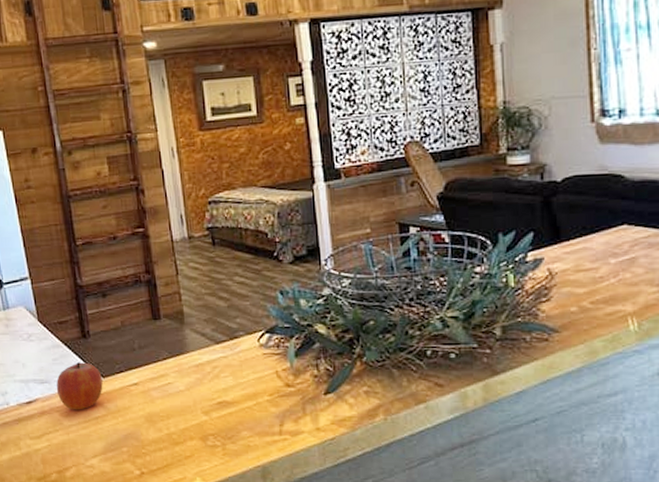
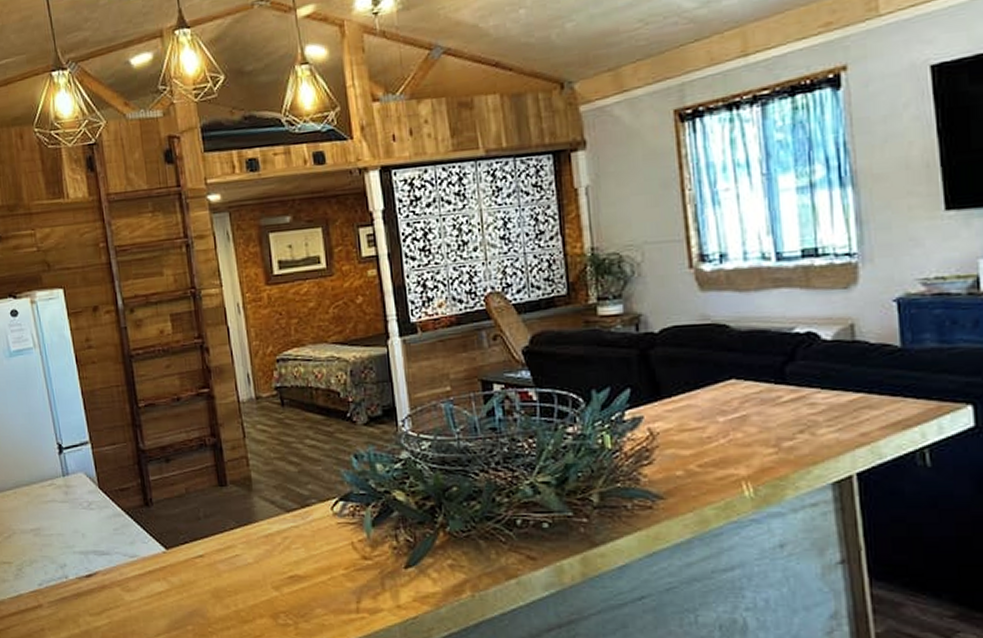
fruit: present [56,362,103,410] -> none [117,532,167,584]

